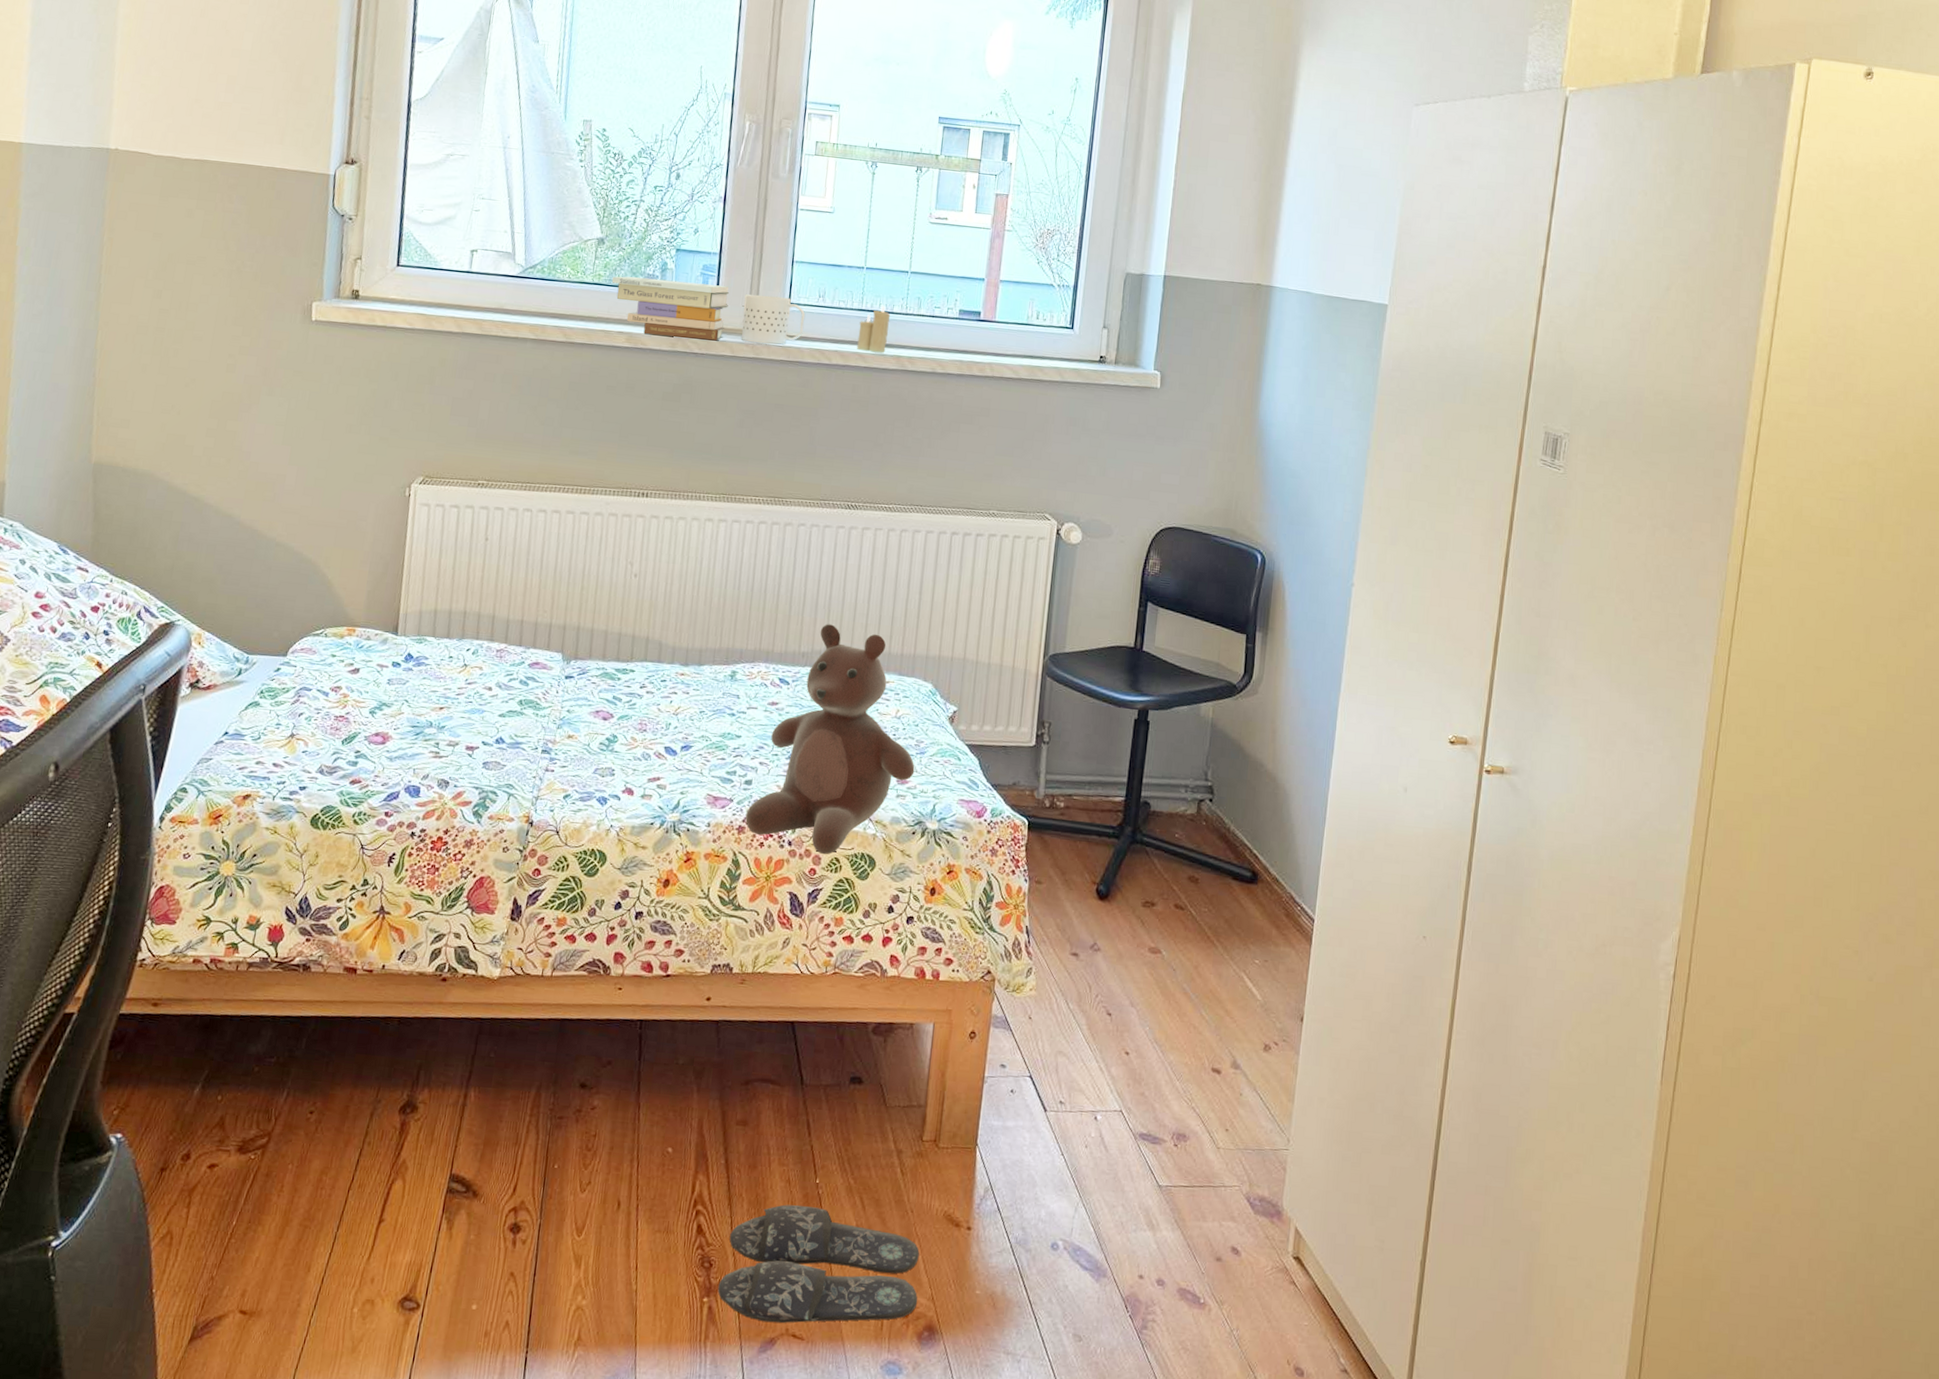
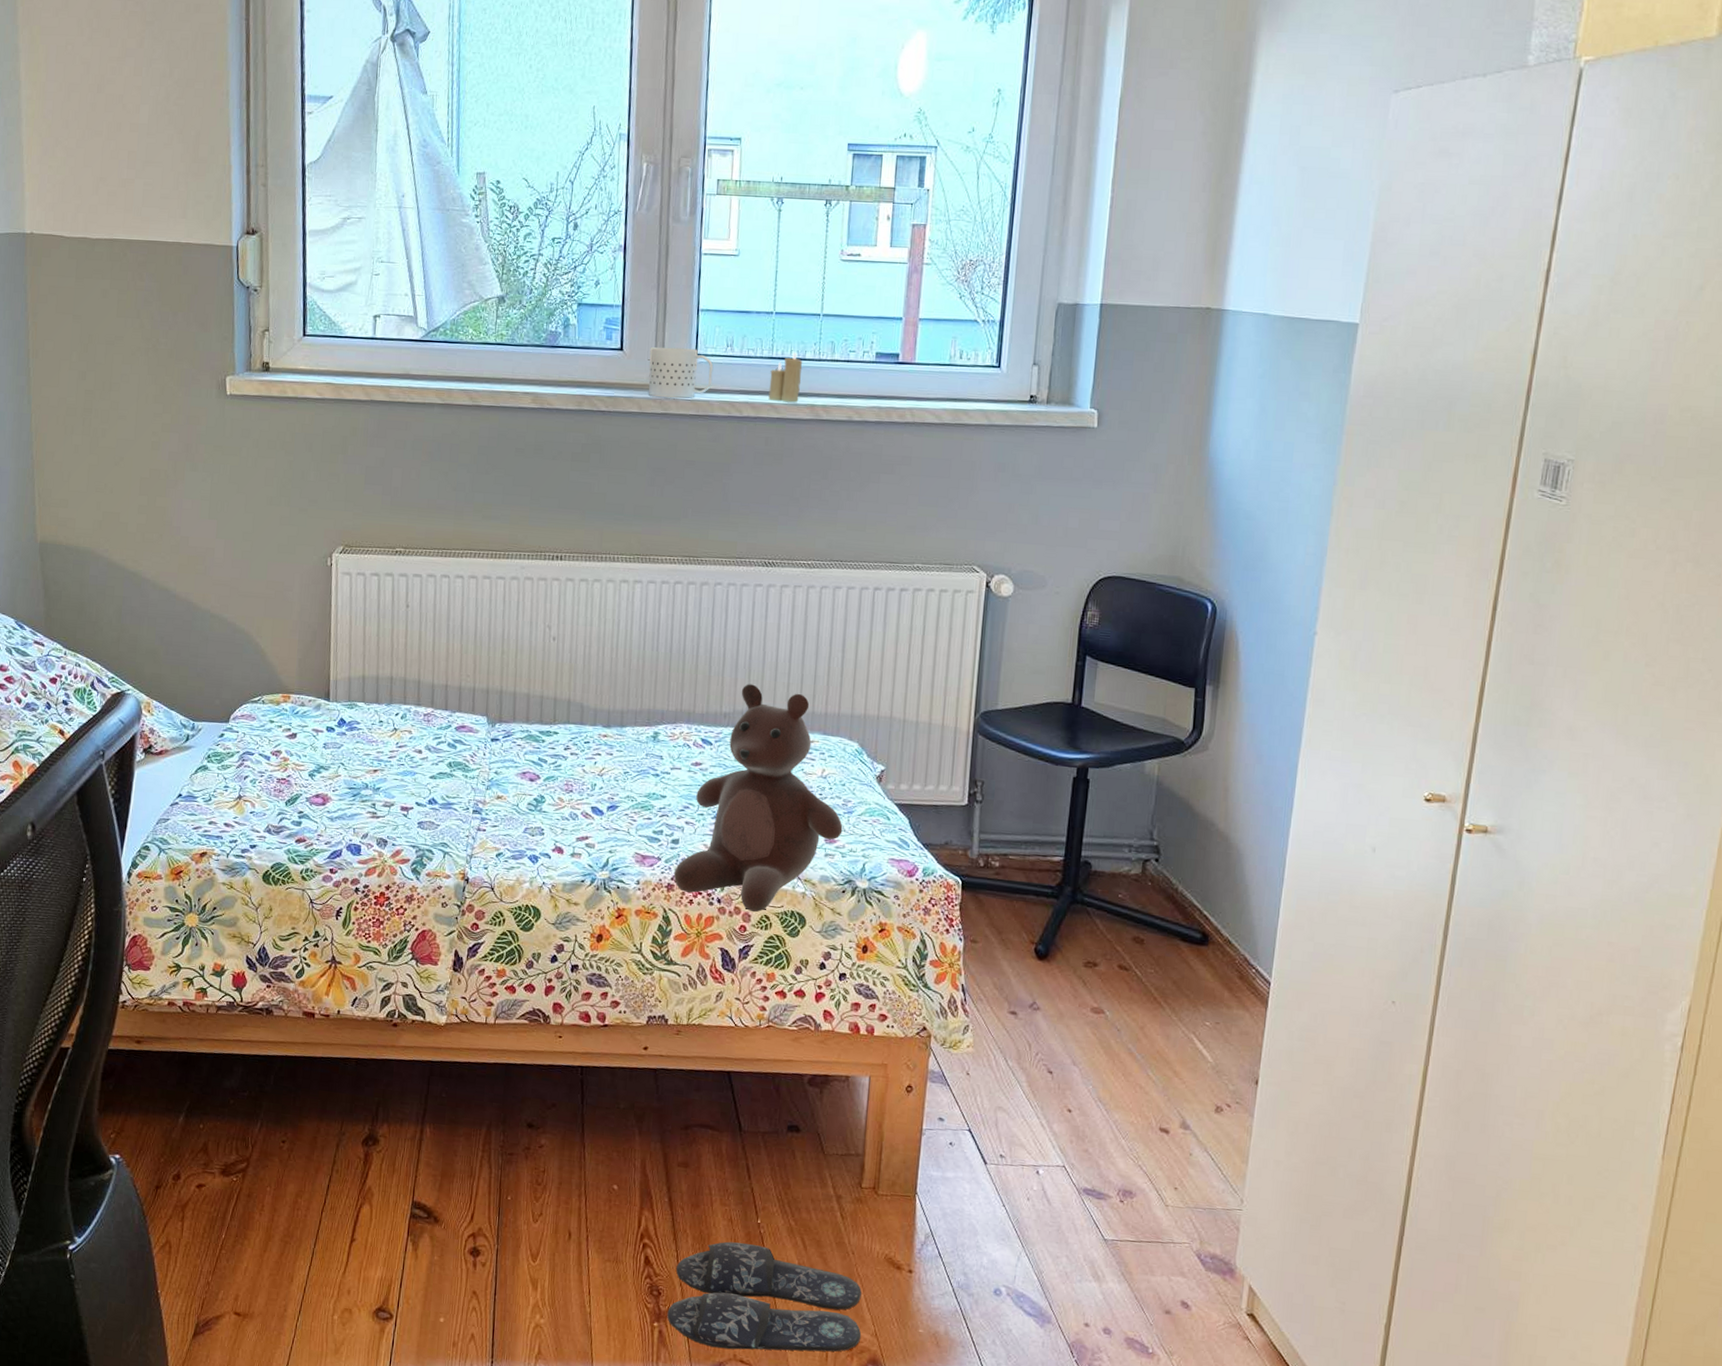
books: present [611,276,729,341] -> none [514,334,634,398]

